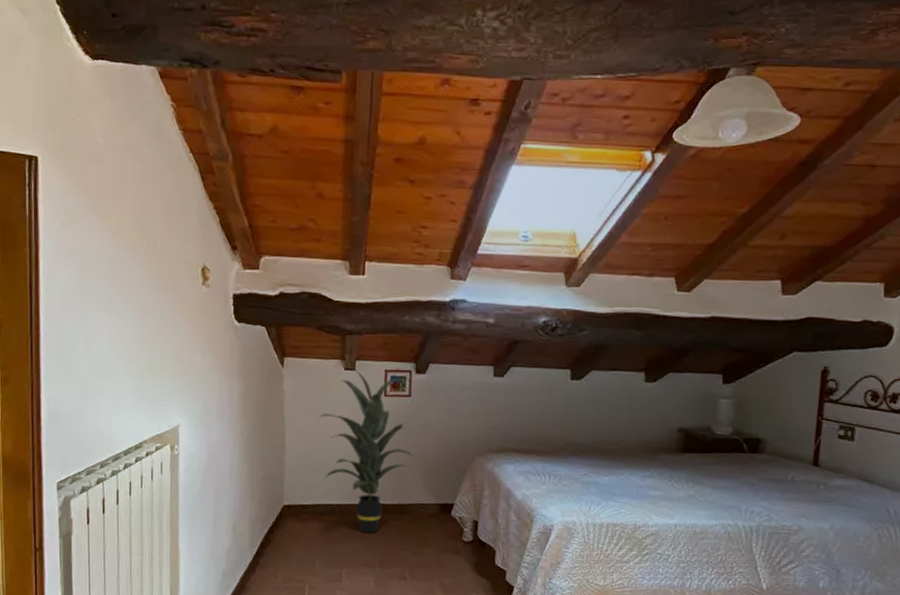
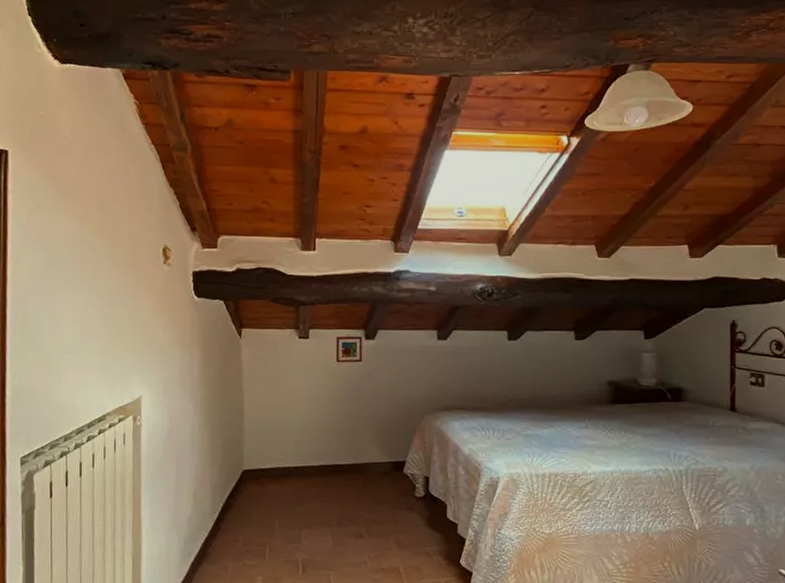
indoor plant: present [318,368,416,534] -> none [275,337,368,494]

